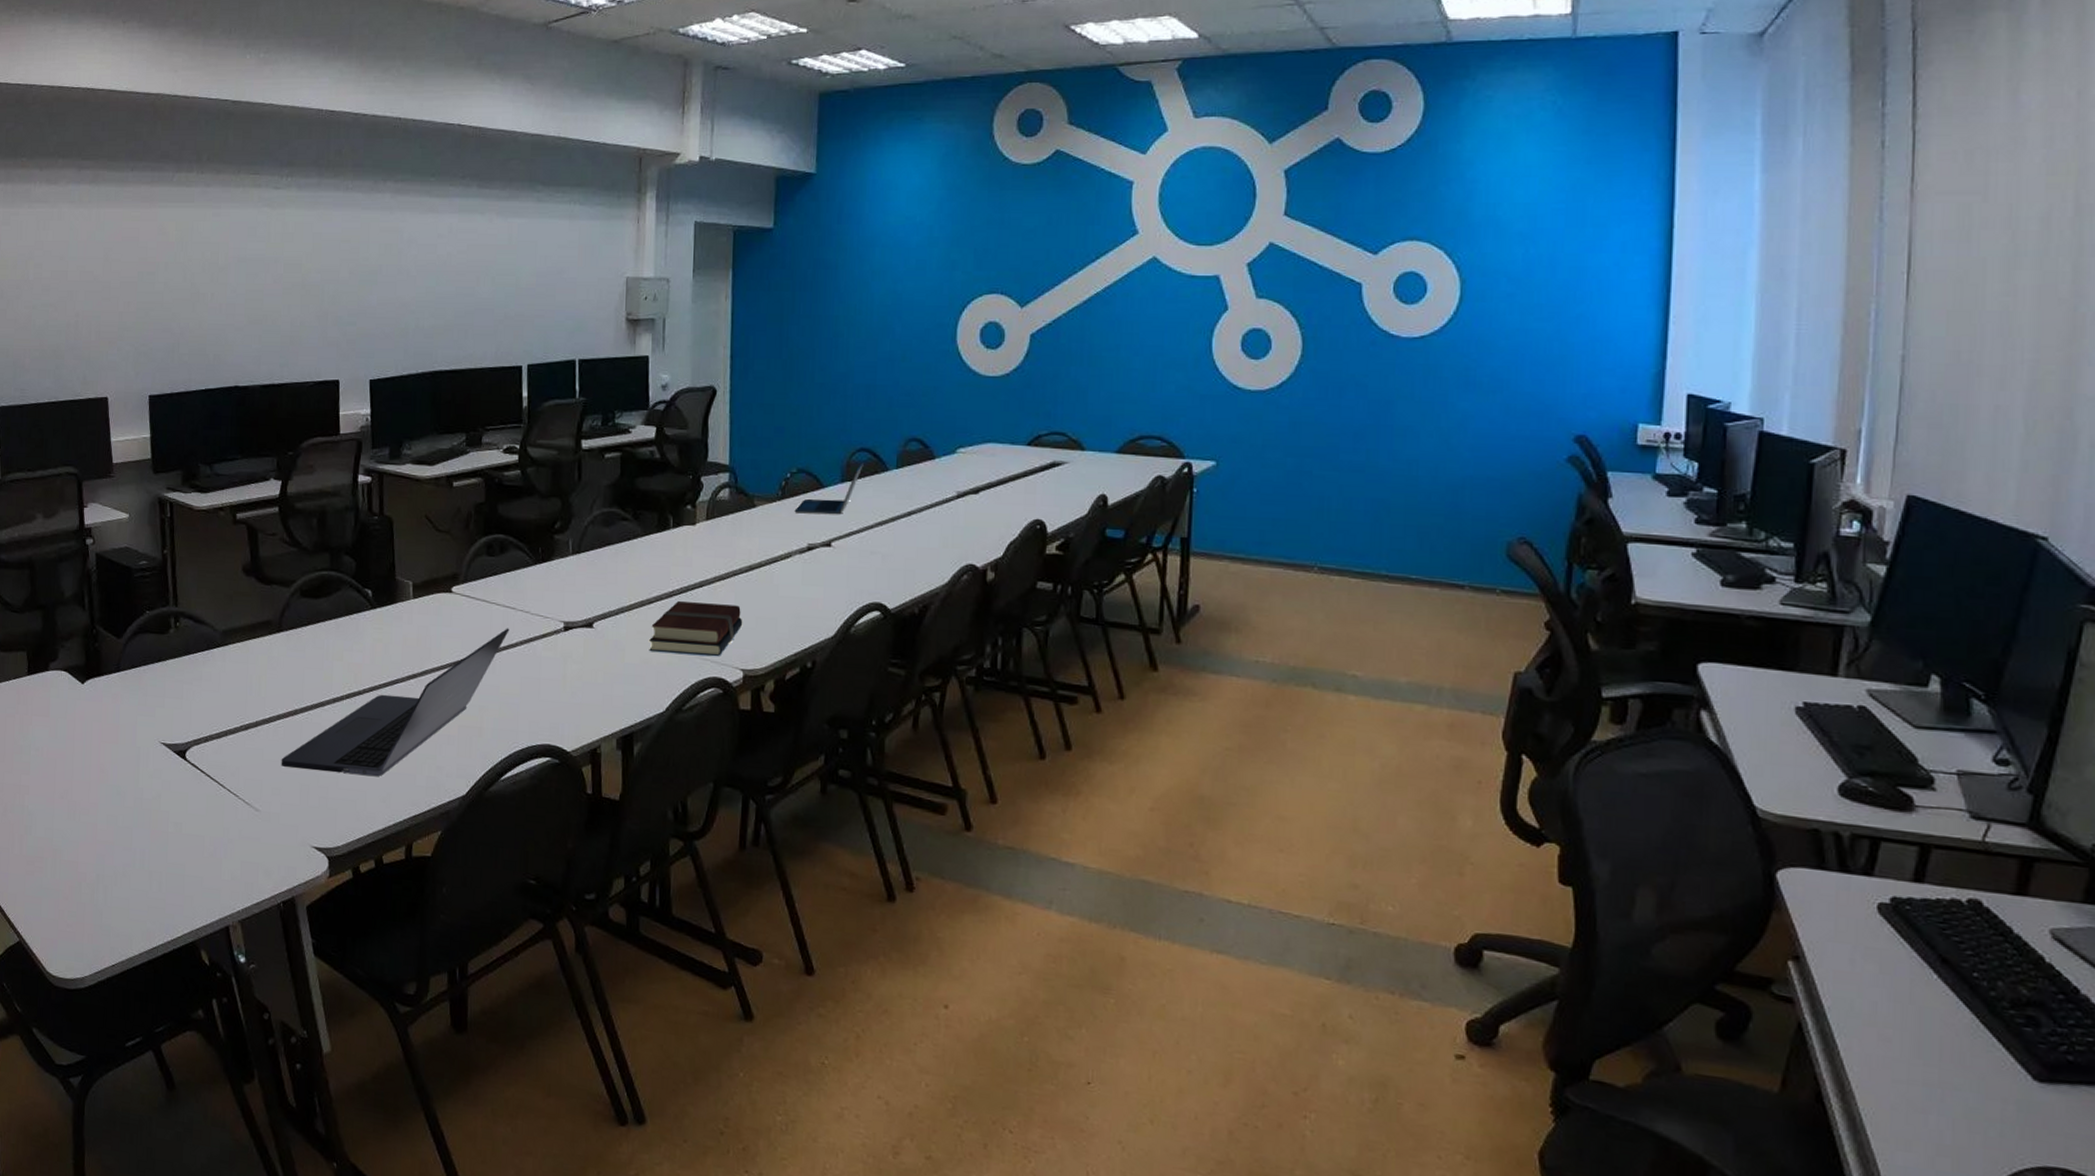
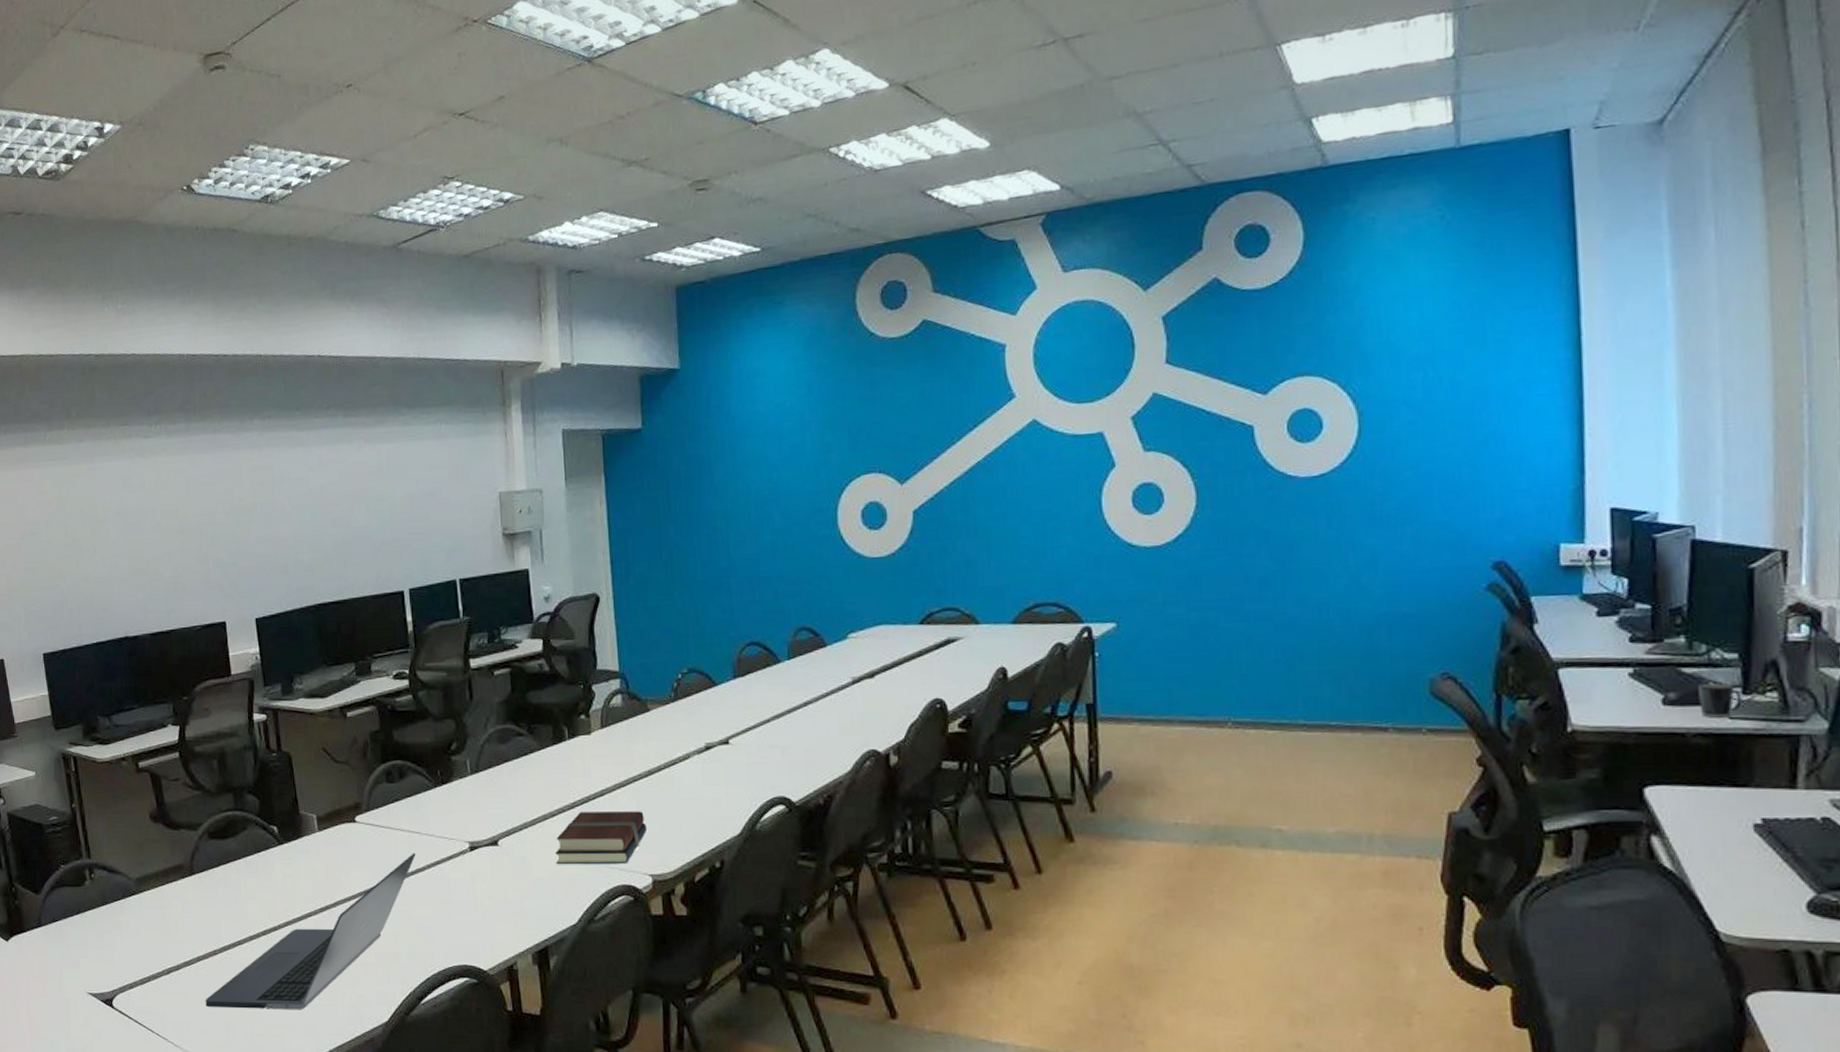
laptop: present [794,462,864,515] -> none [689,656,755,714]
mug: none [1754,569,1794,603] -> present [1698,683,1742,718]

